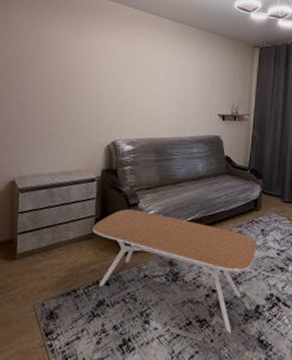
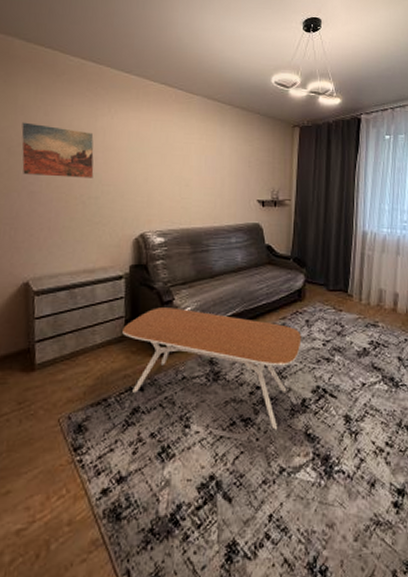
wall art: none [15,42,76,91] -> present [21,122,94,178]

